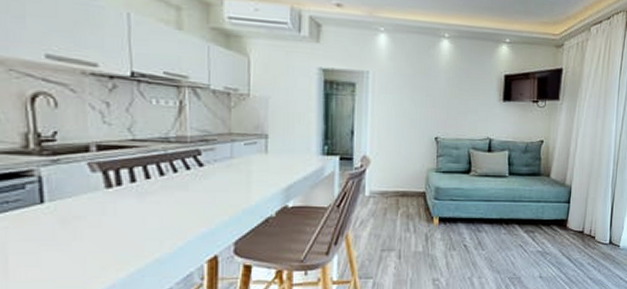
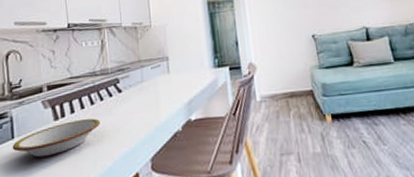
bowl: none [41,191,171,229] -> present [12,118,100,158]

